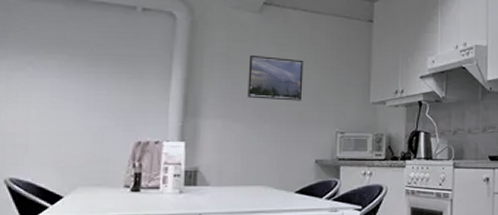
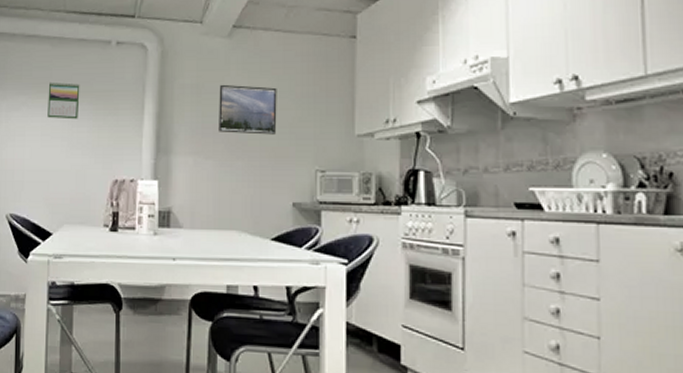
calendar: none [59,43,100,82] -> present [47,81,80,120]

